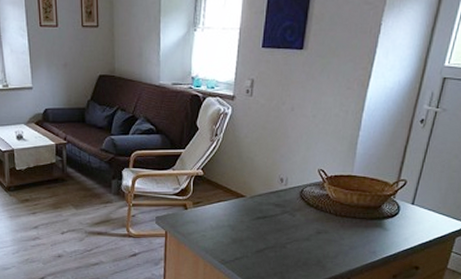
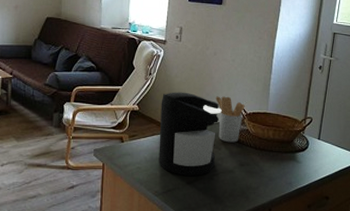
coffee maker: none [225,154,298,244] -> present [158,92,222,176]
utensil holder: none [291,158,326,209] -> present [215,96,245,143]

